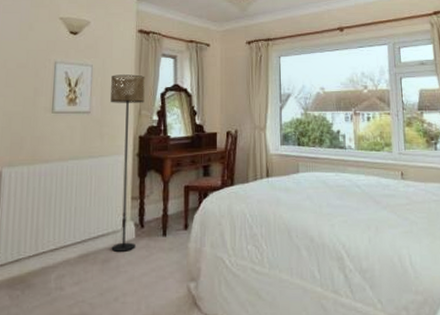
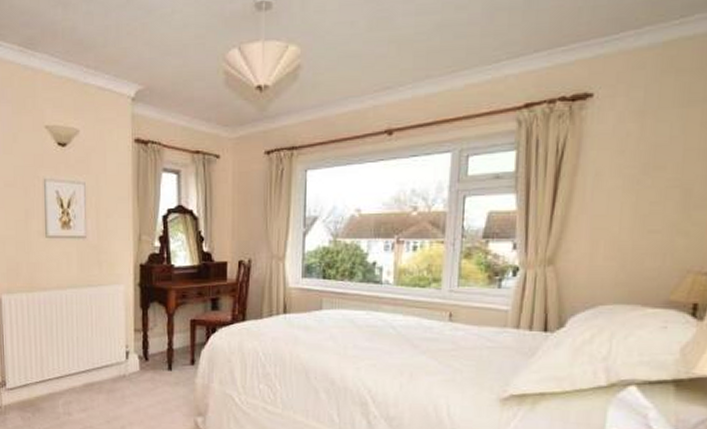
floor lamp: present [111,74,145,252] -> none [107,193,144,383]

